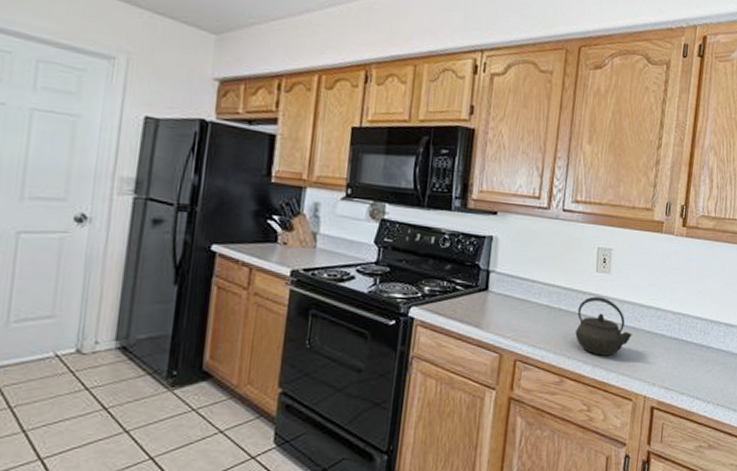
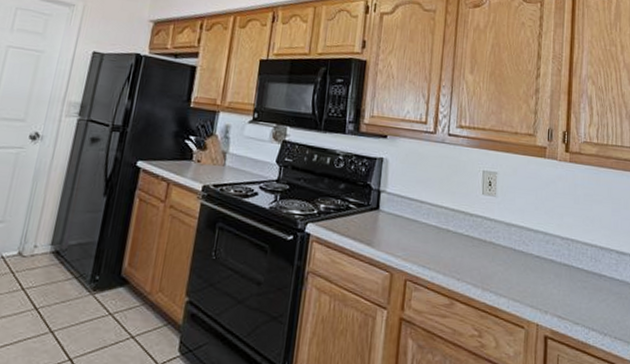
kettle: present [575,296,632,356] -> none [464,218,521,280]

